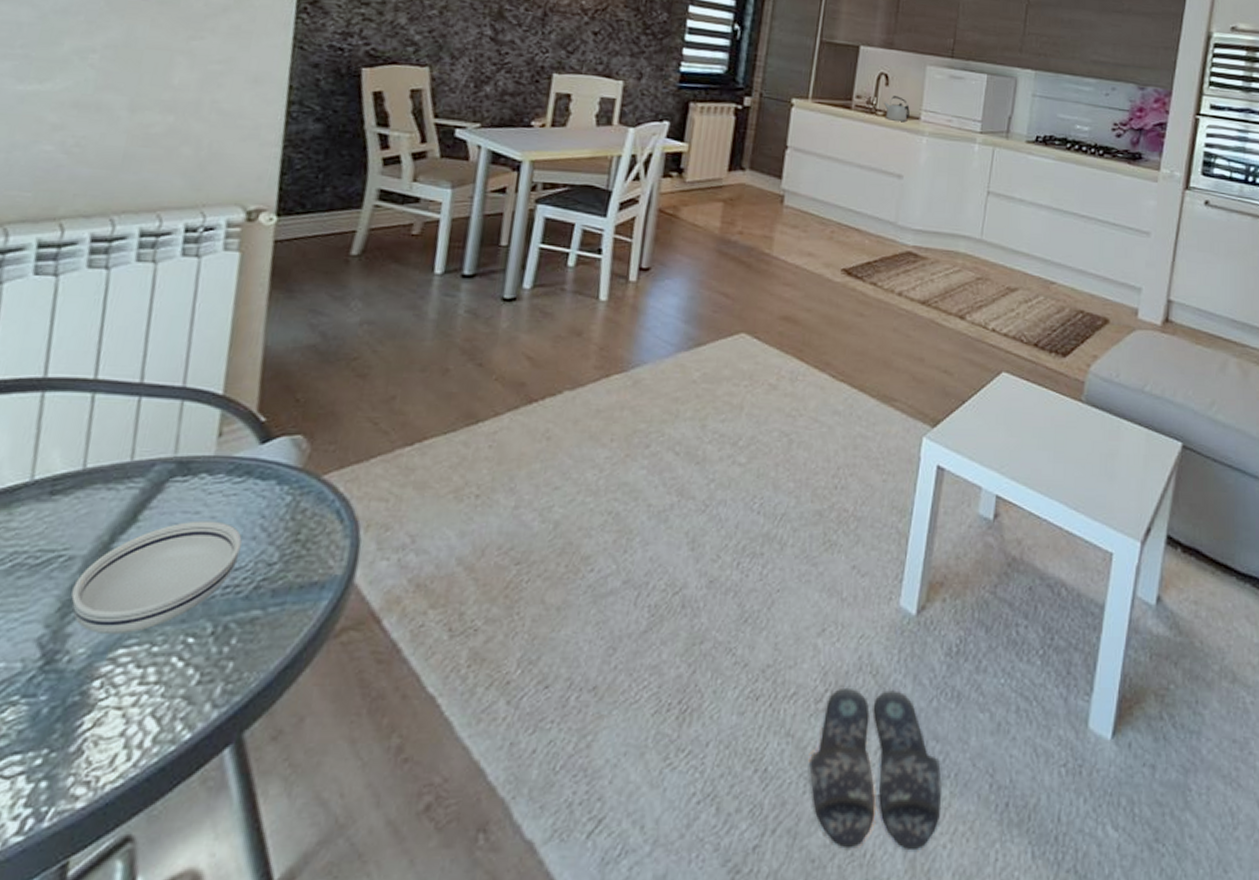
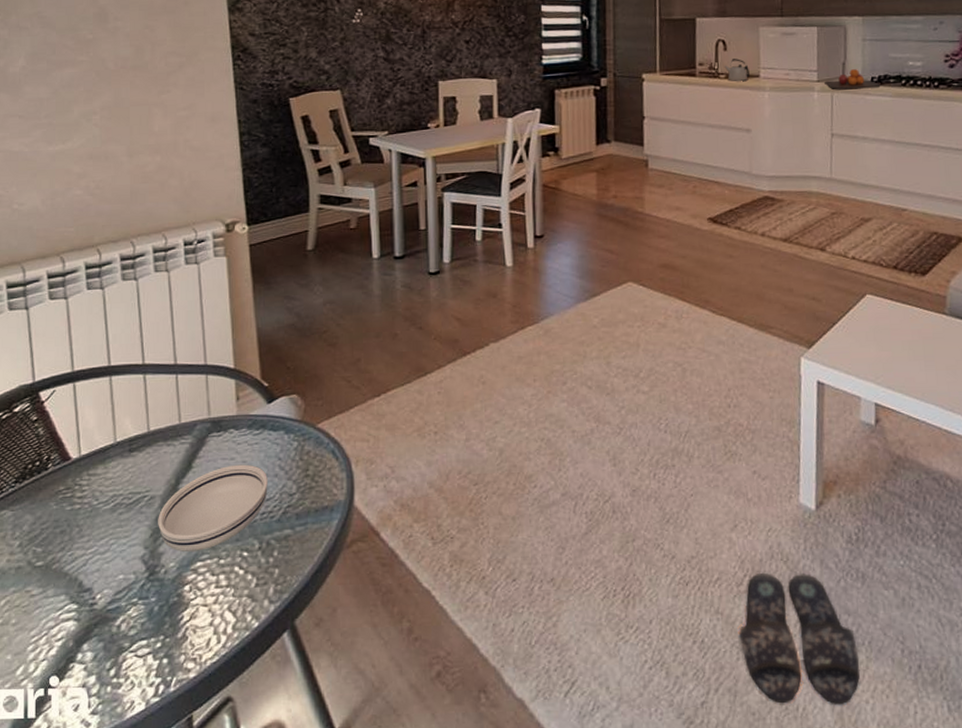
chopping board: none [987,125,1045,149] -> present [824,69,881,90]

